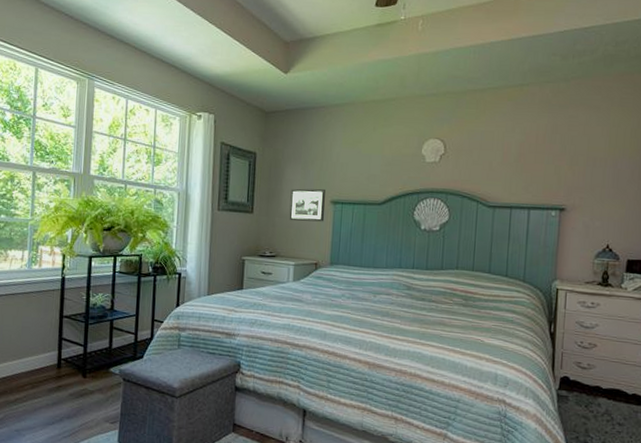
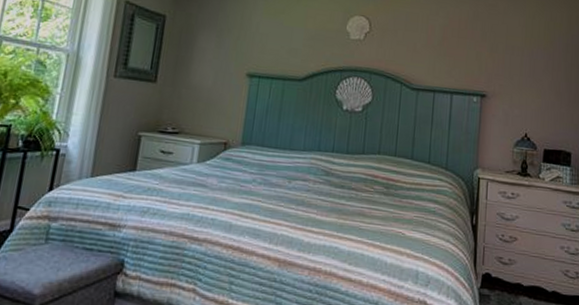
picture frame: present [289,188,325,222] -> none [198,58,242,97]

